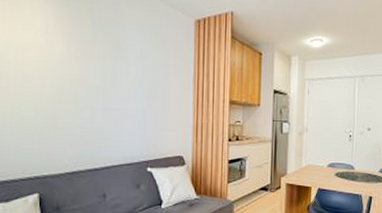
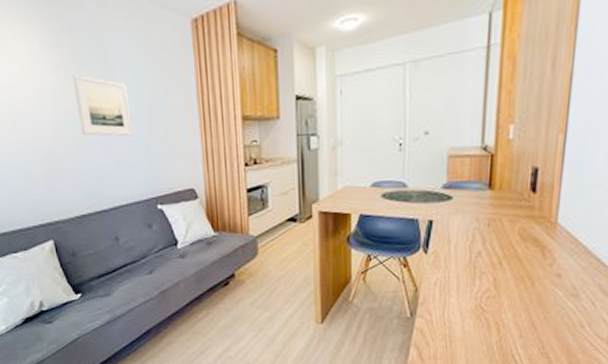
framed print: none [83,48,133,106] -> present [72,74,133,137]

